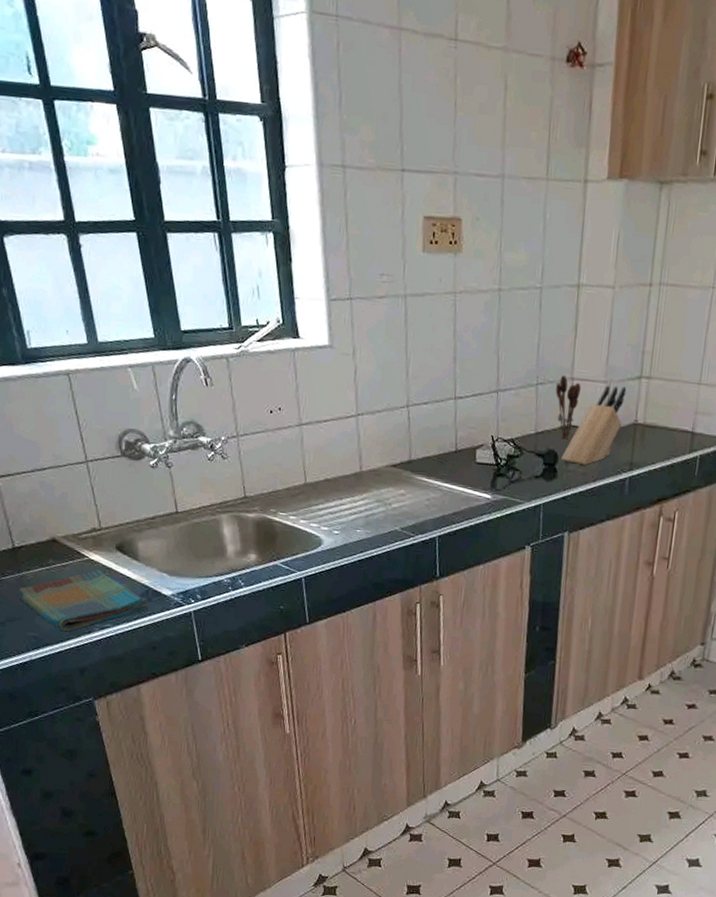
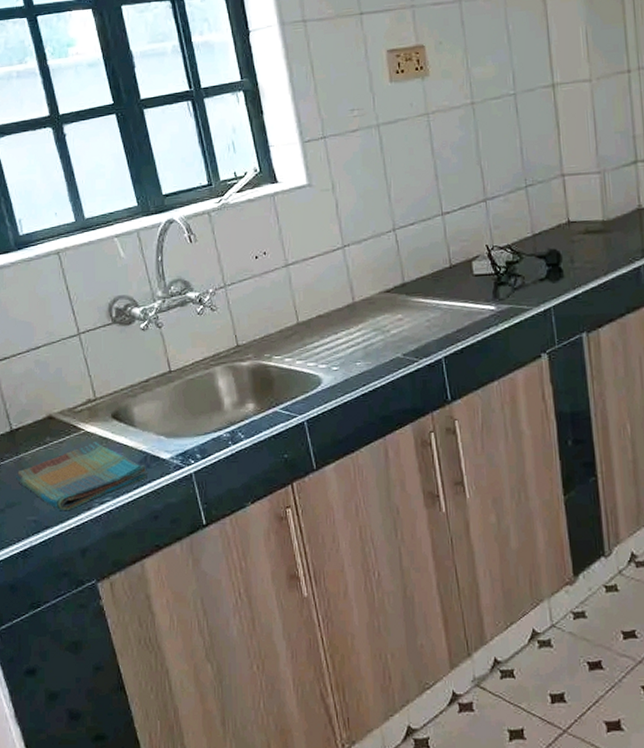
utensil holder: present [555,375,581,440] -> none [546,173,574,237]
knife block: present [561,385,627,465] -> none [565,174,625,260]

